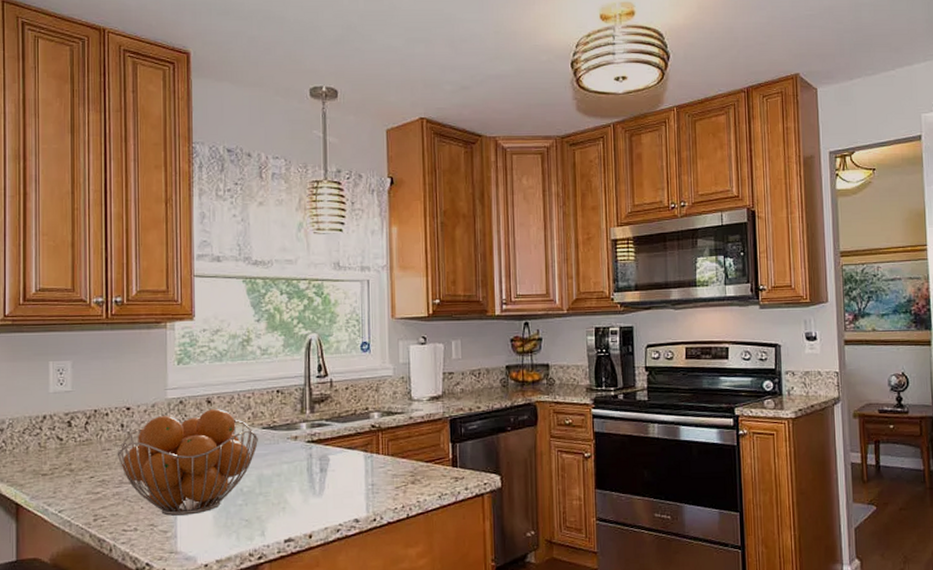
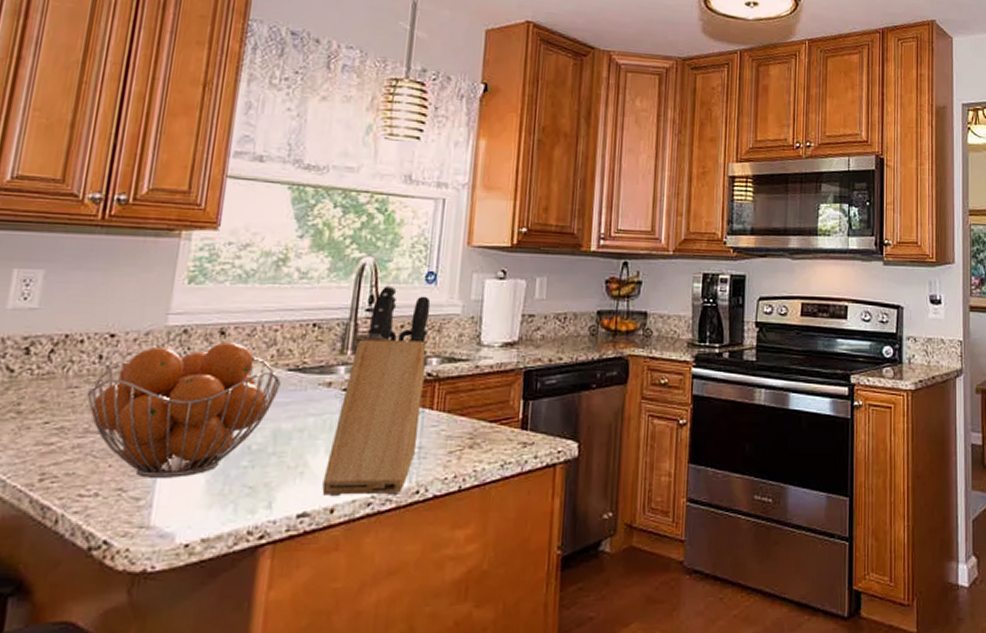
knife block: none [301,356,370,526] -> present [322,285,431,497]

